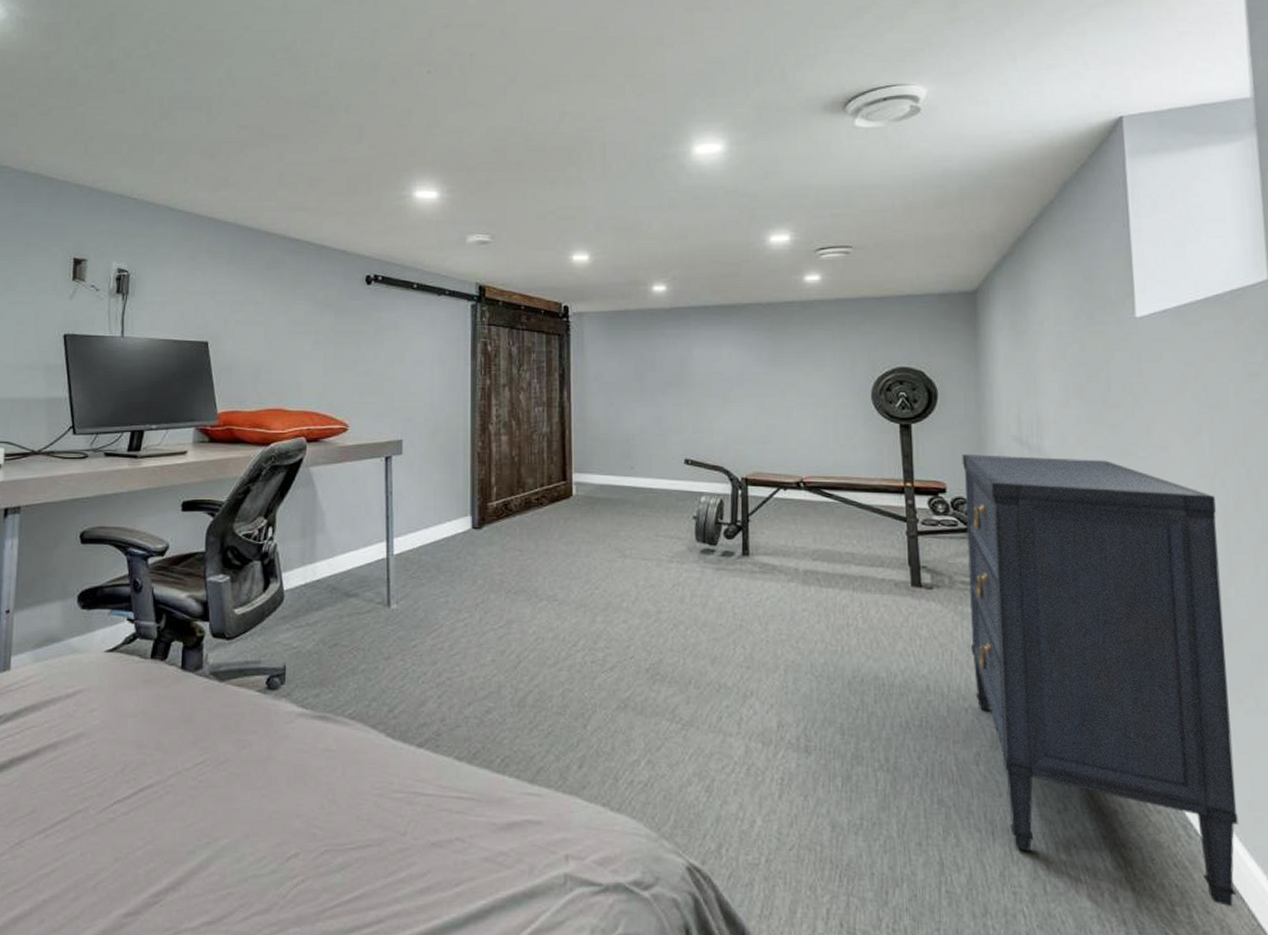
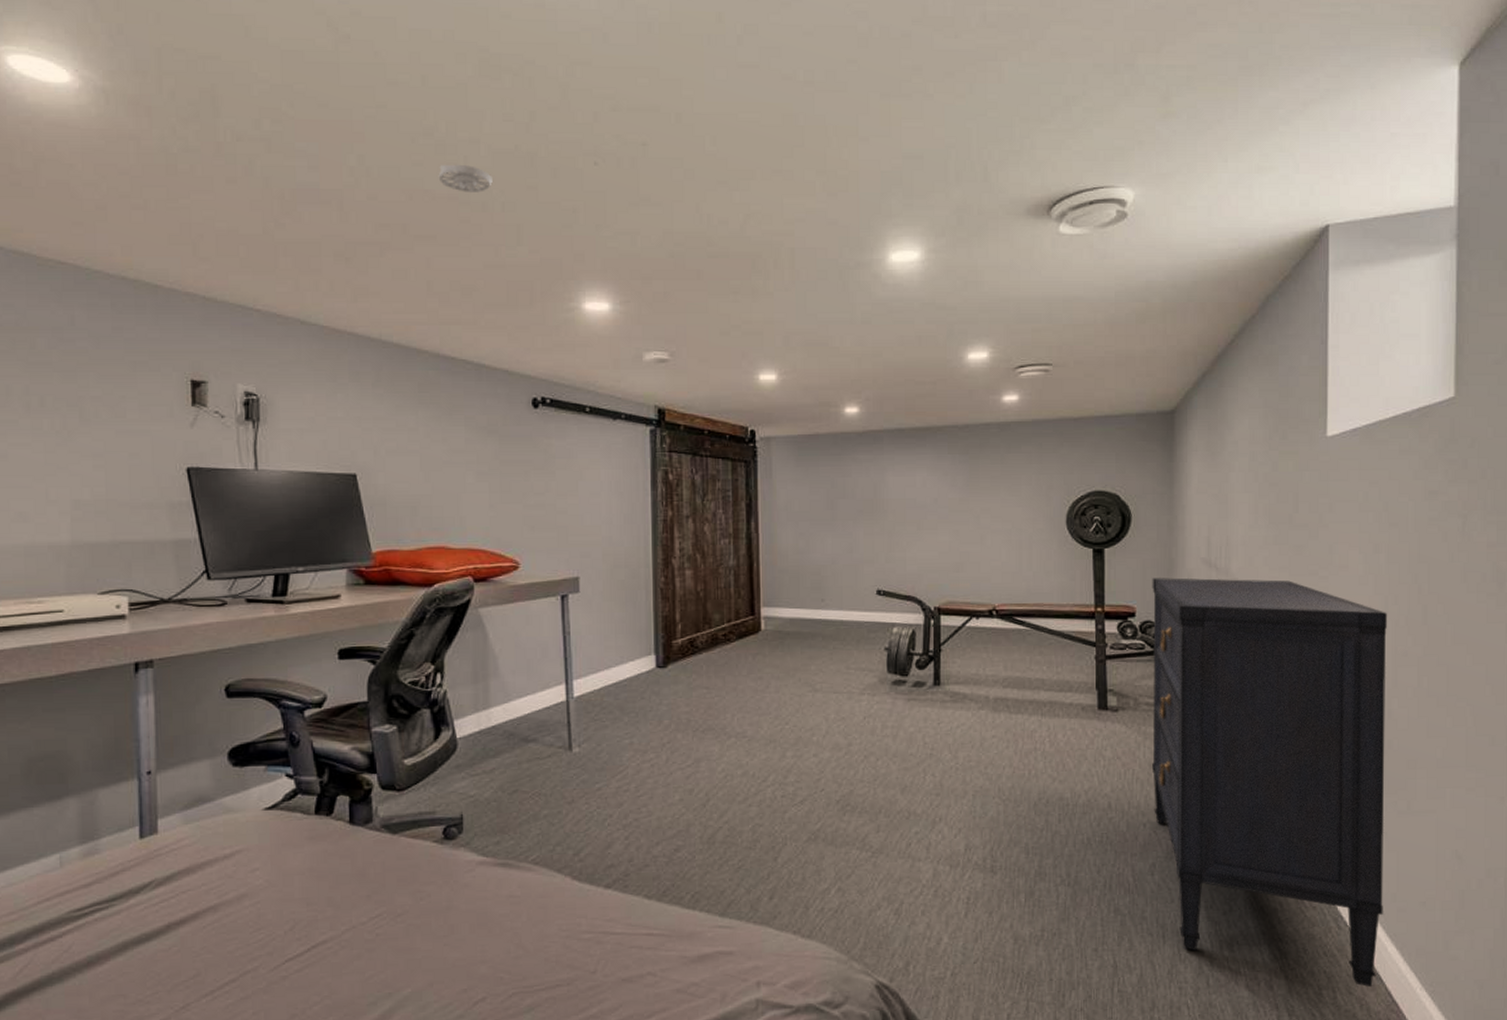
smoke detector: none [293,74,339,98] -> present [438,164,493,193]

